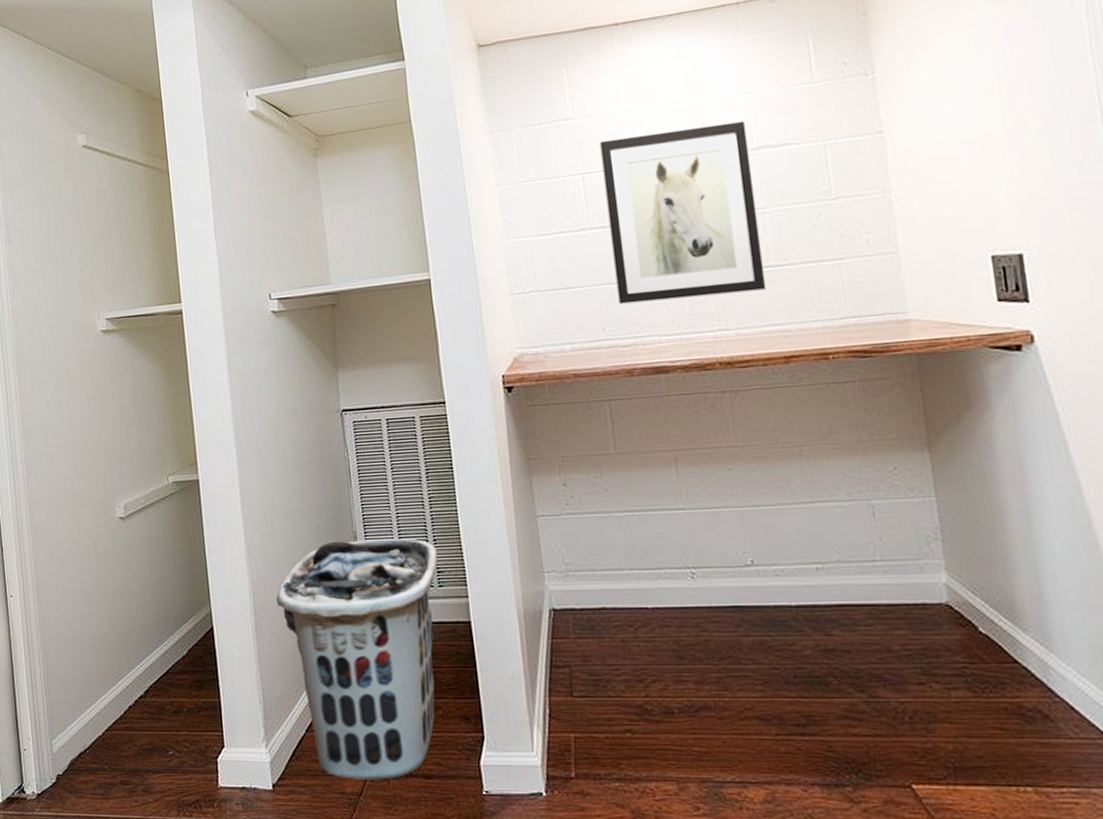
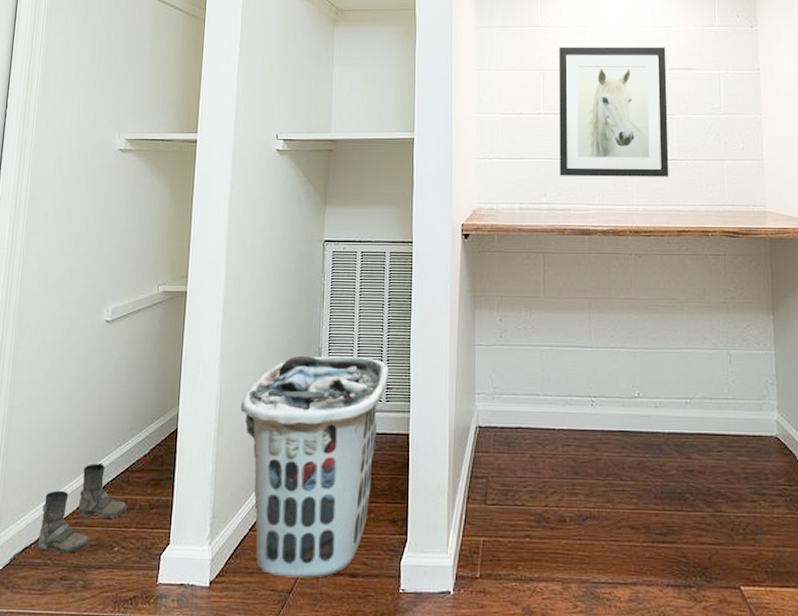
boots: none [90,665,176,758] -> present [38,462,128,553]

